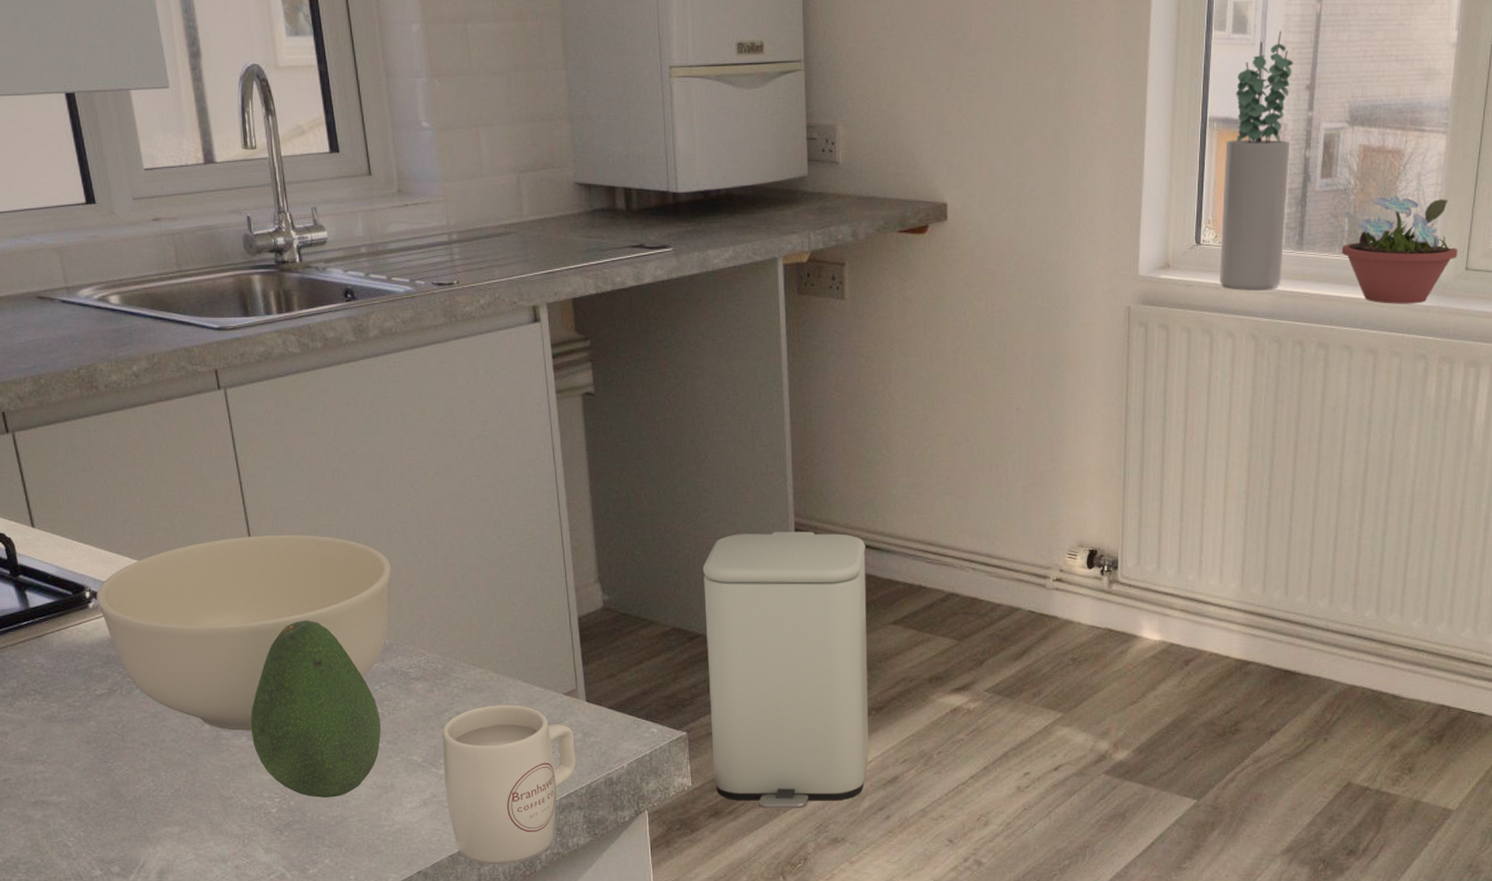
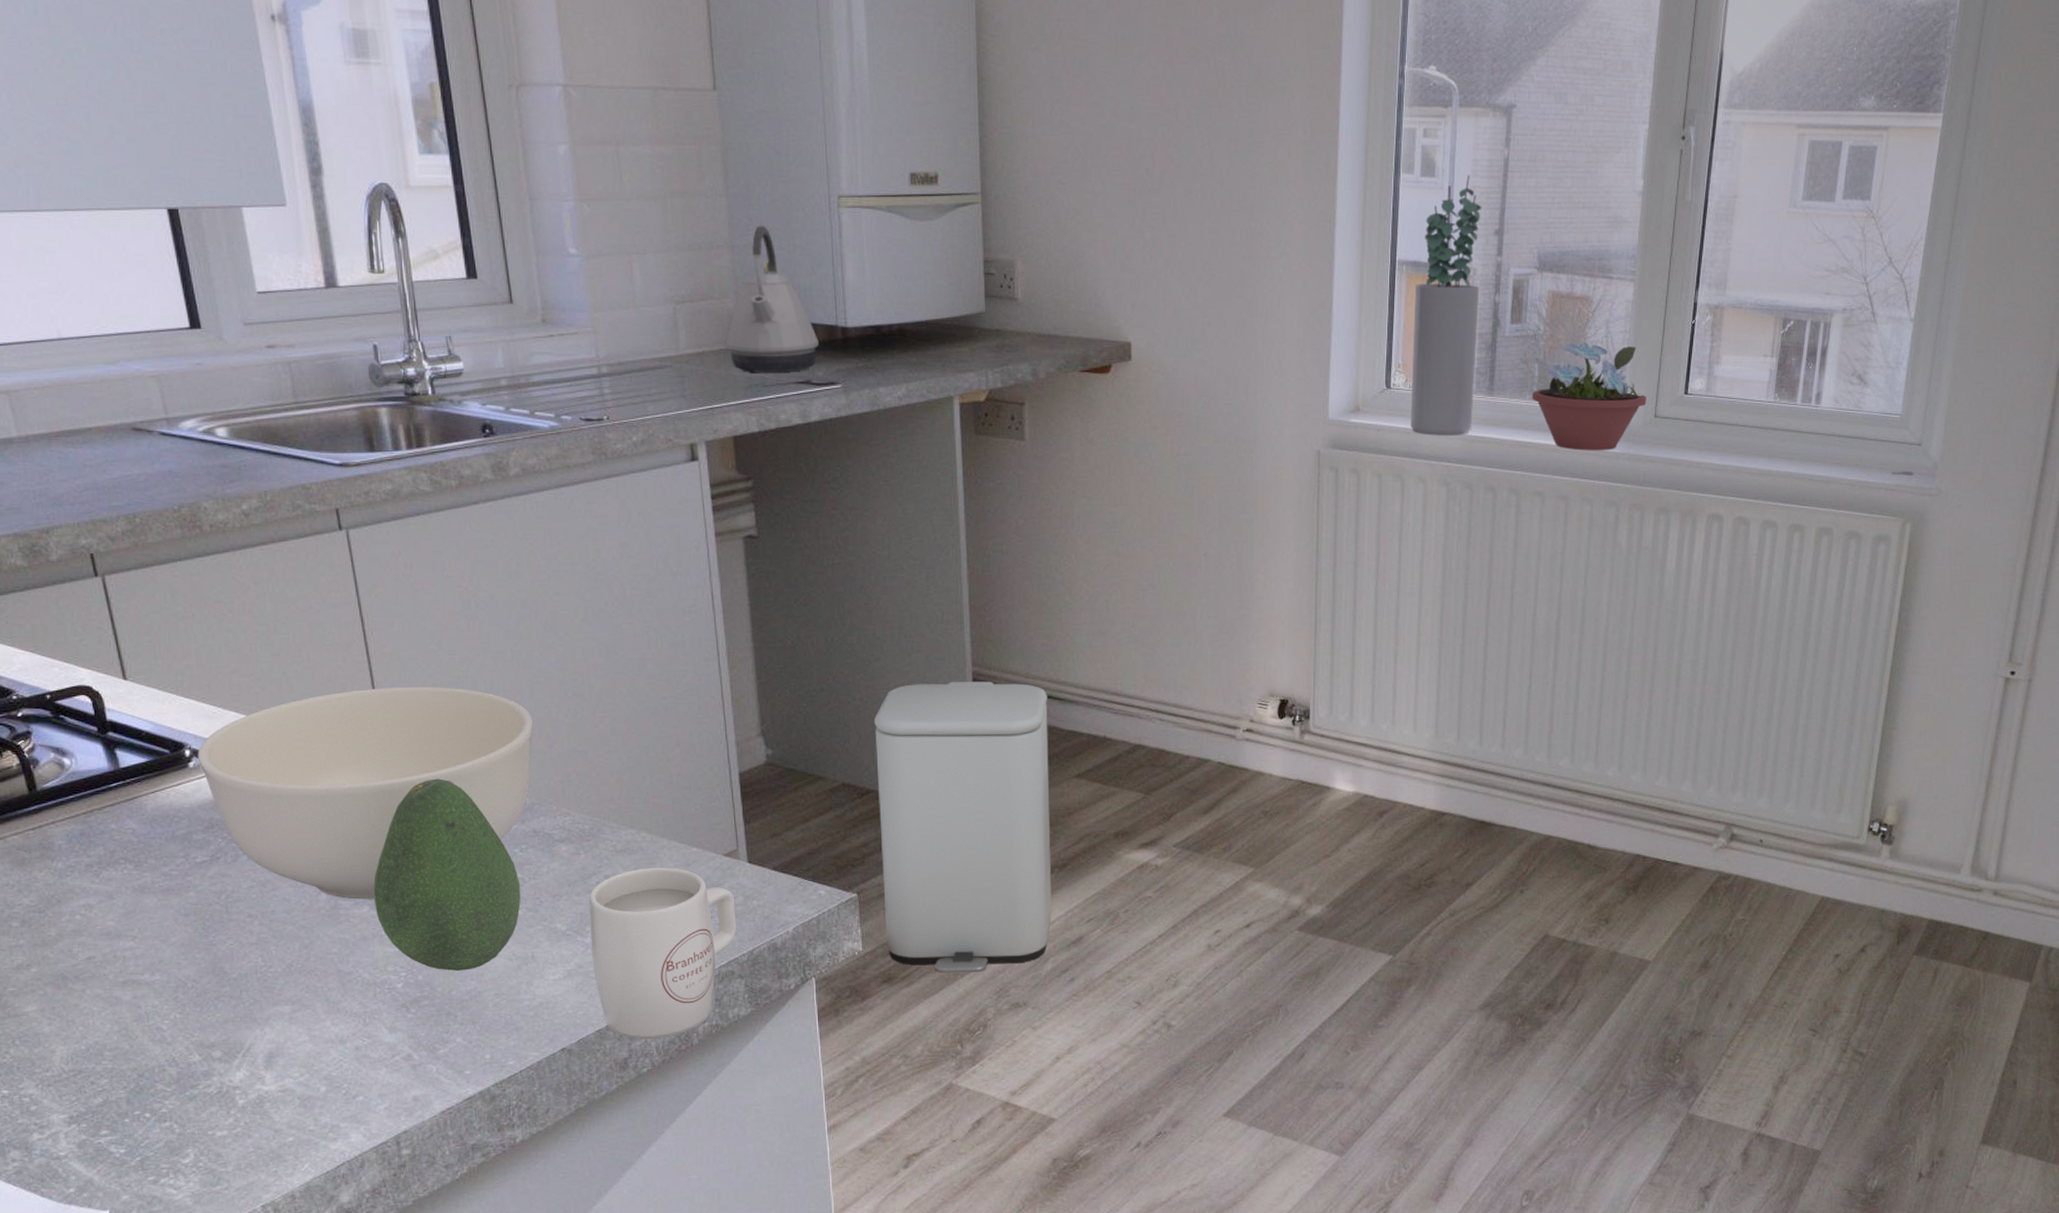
kettle: none [565,96,651,238] -> present [725,225,819,374]

